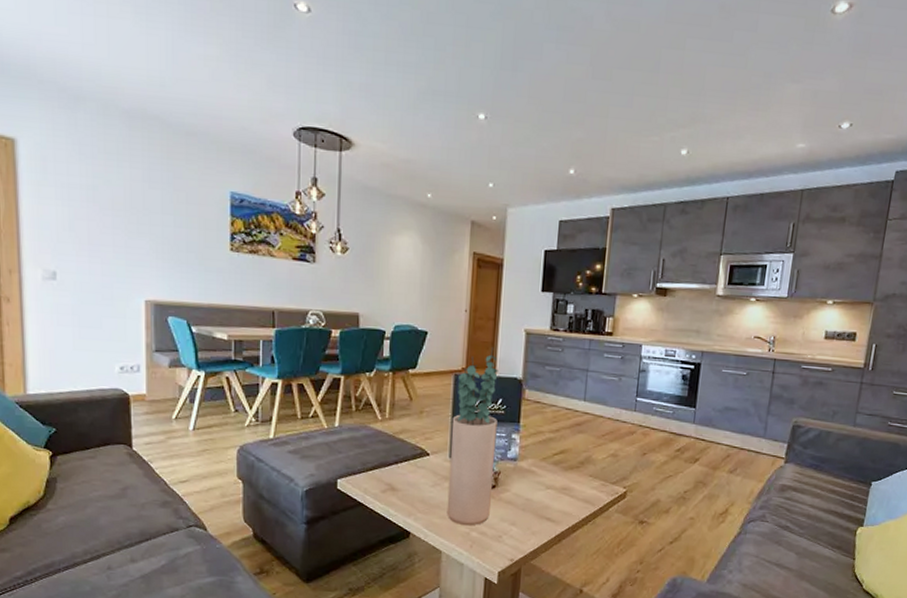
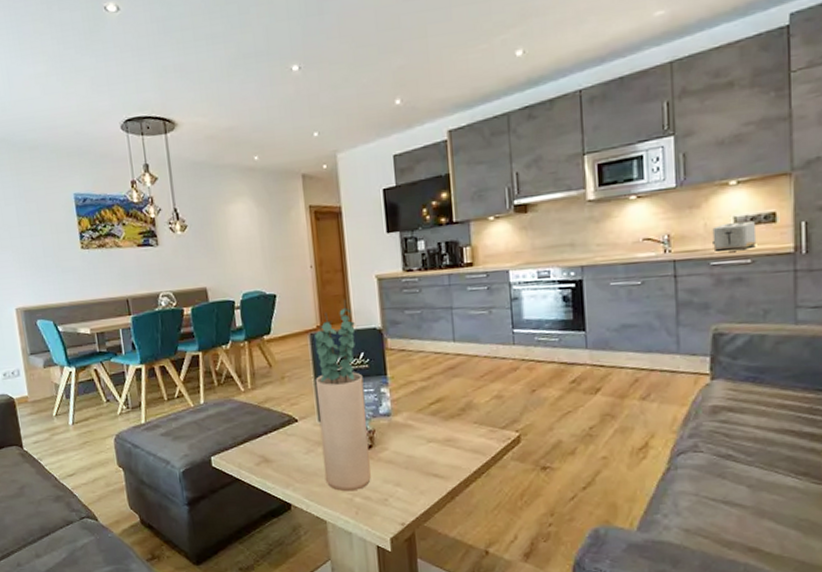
toaster: none [805,334,840,360] -> present [712,221,757,253]

